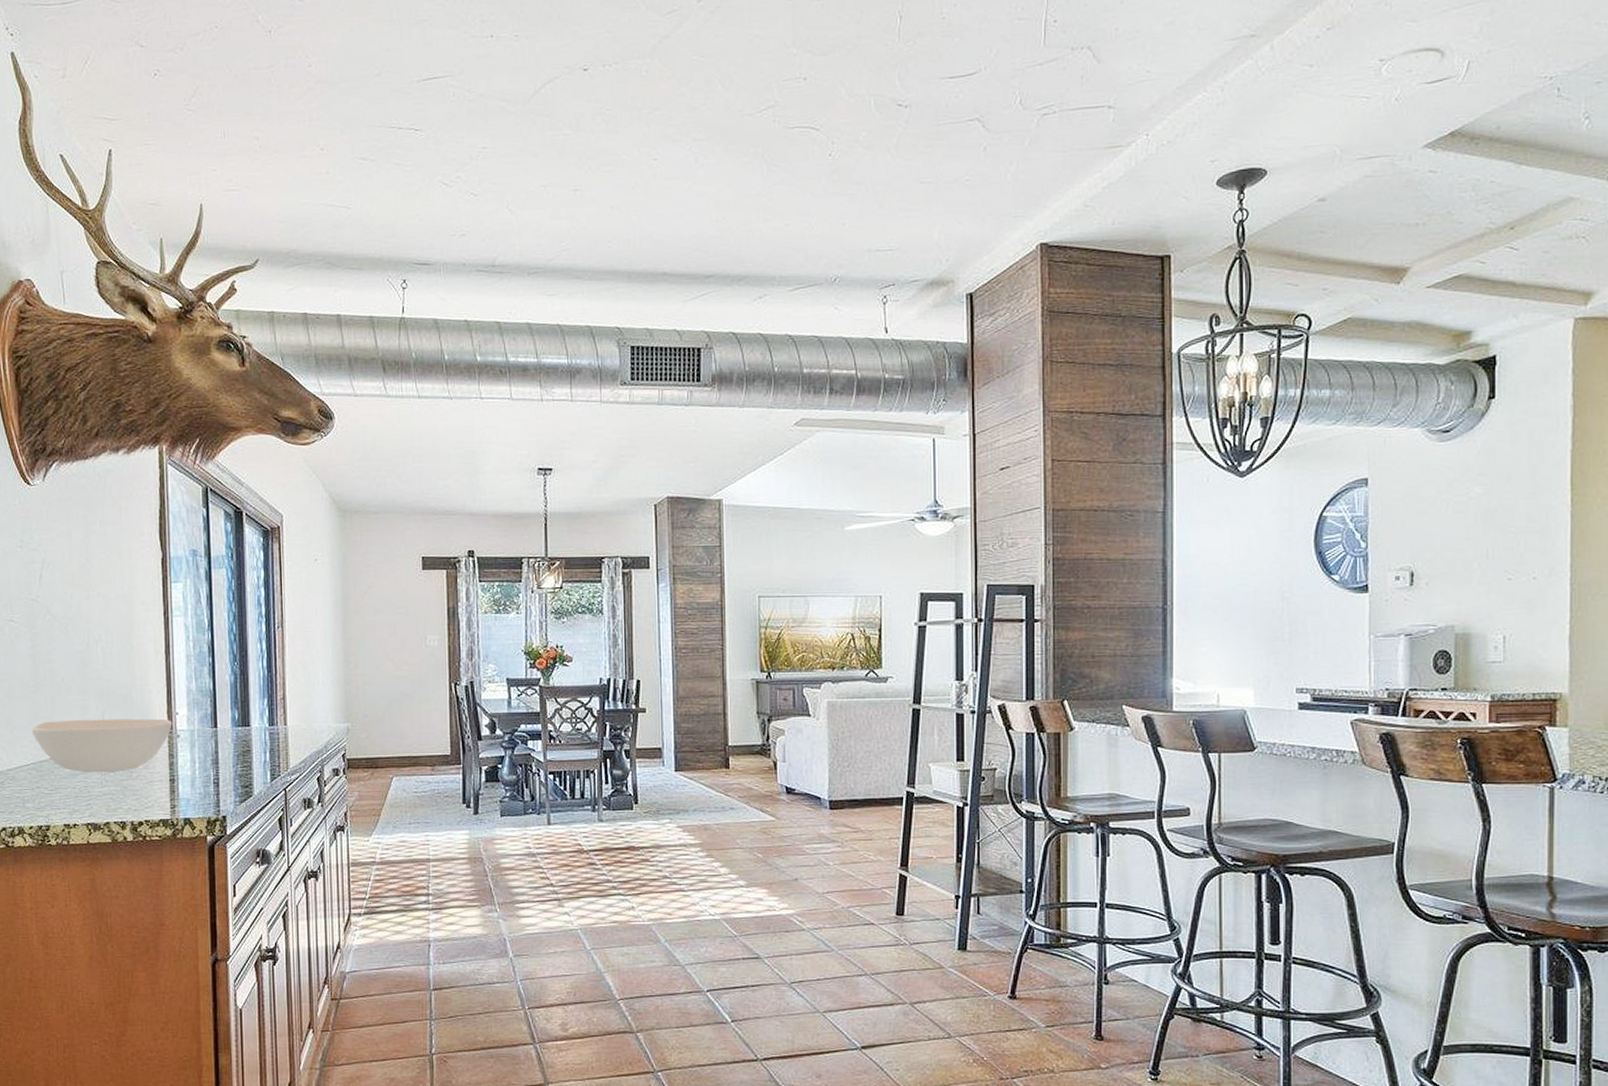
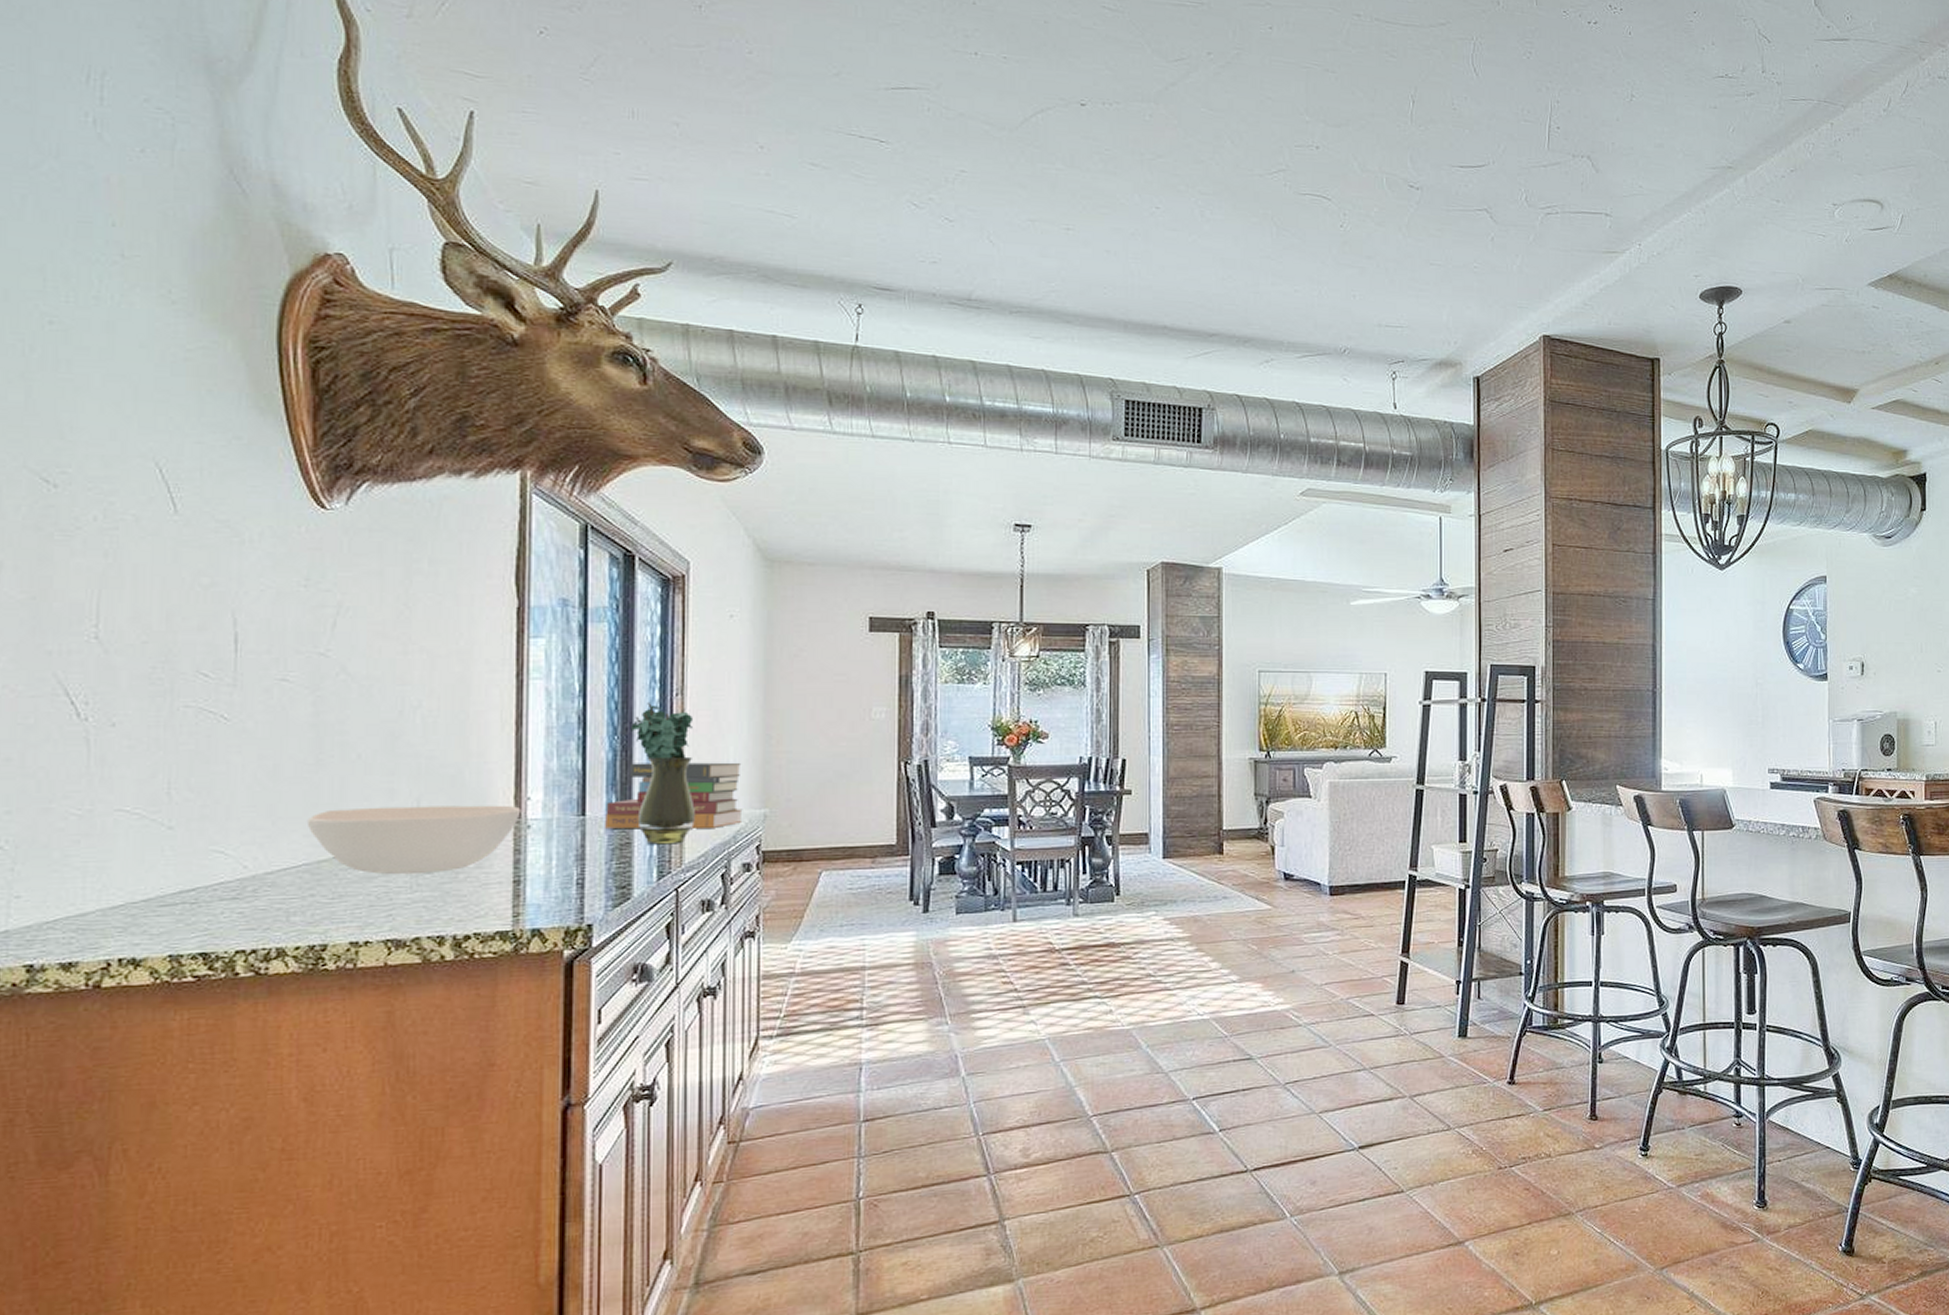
books: none [231,684,331,739] -> present [605,762,743,830]
vase: none [246,633,296,752] -> present [631,701,695,845]

